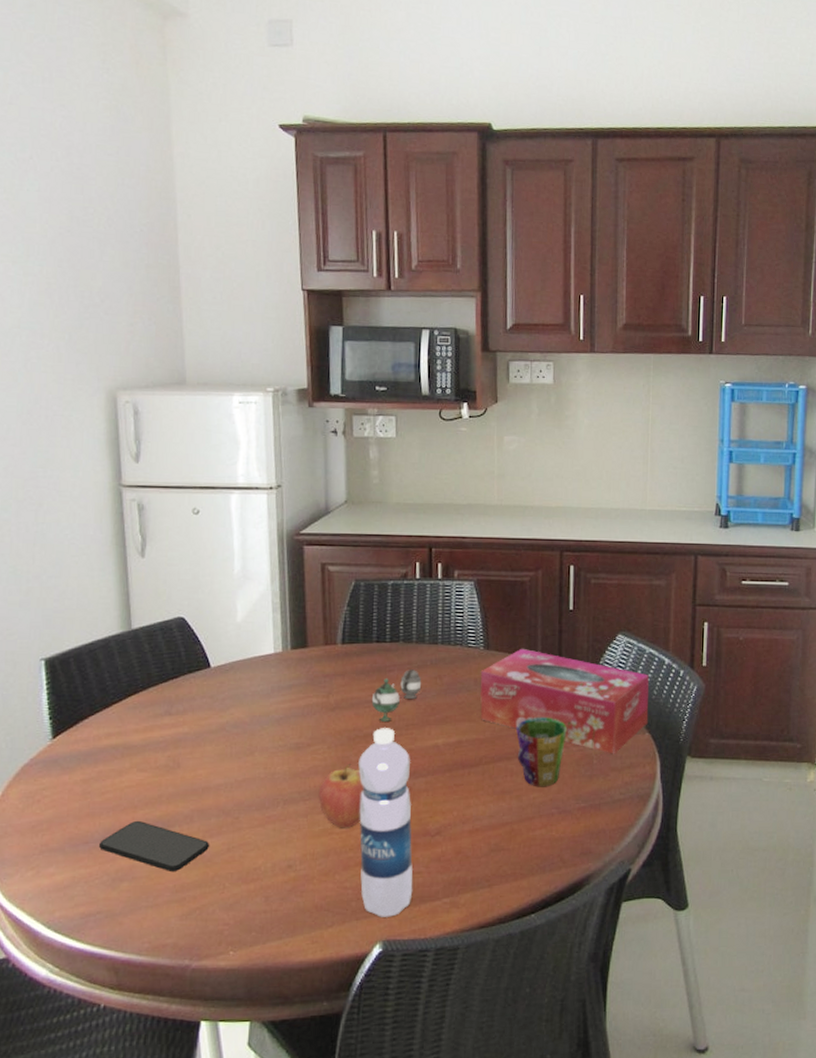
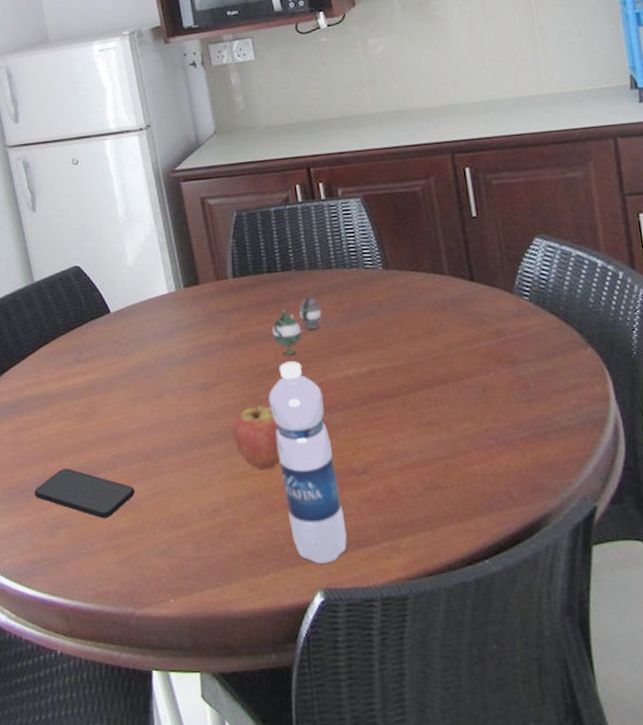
tissue box: present [480,648,650,754] -> none [383,264,589,375]
cup: present [516,718,567,787] -> none [433,338,493,417]

